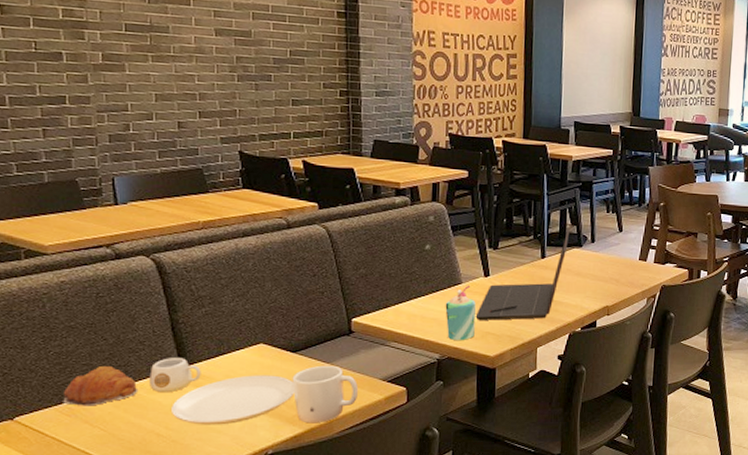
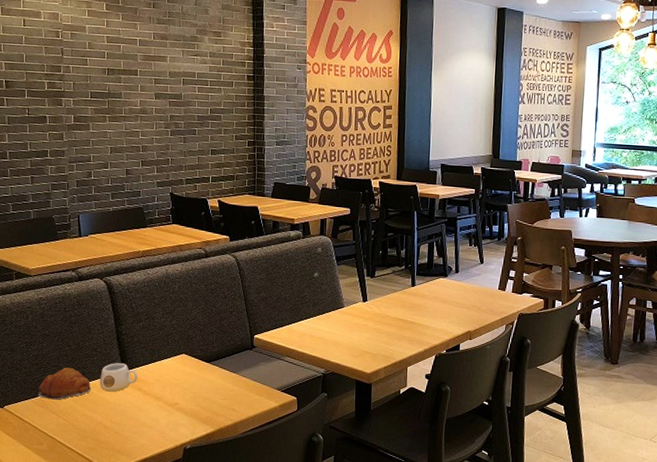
plate: present [172,375,295,425] -> none [115,380,208,421]
mug: present [292,365,359,424] -> none [206,374,259,425]
milkshake: present [445,285,476,341] -> none [330,309,355,358]
laptop: present [475,227,570,320] -> none [355,258,437,341]

